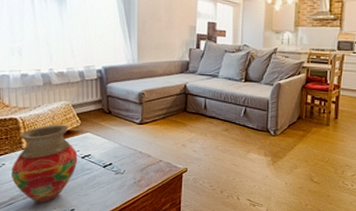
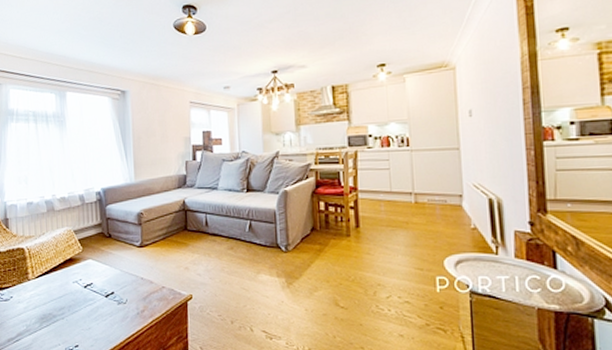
vase: present [10,124,78,203] -> none [18,252,81,339]

